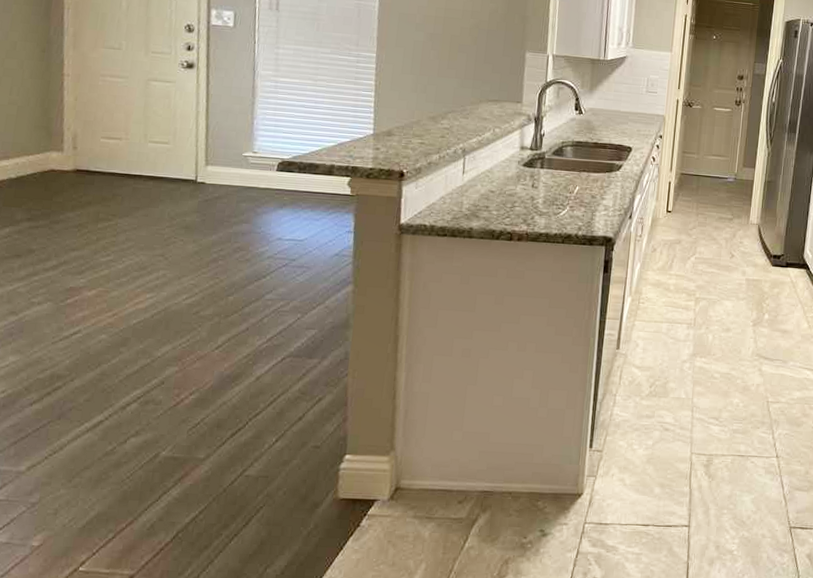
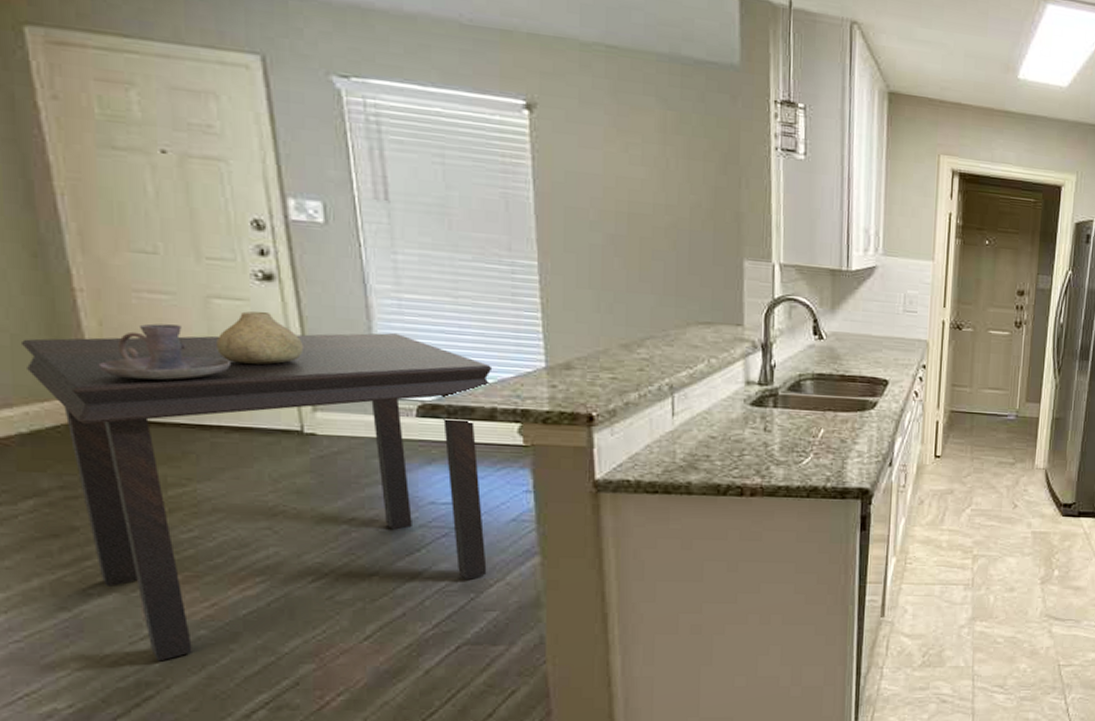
dining table: none [23,107,335,359] -> present [22,333,493,662]
candle holder: none [69,99,157,141] -> present [98,323,232,380]
vase: none [148,90,206,130] -> present [217,311,303,366]

